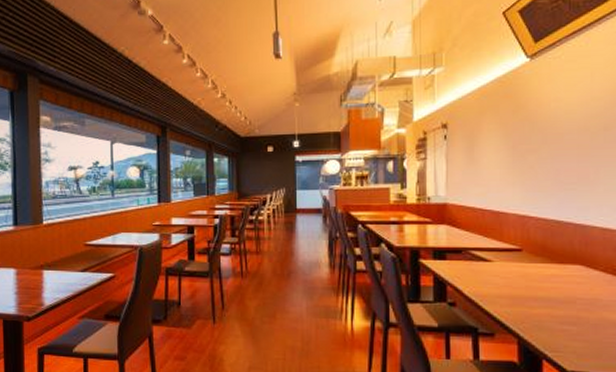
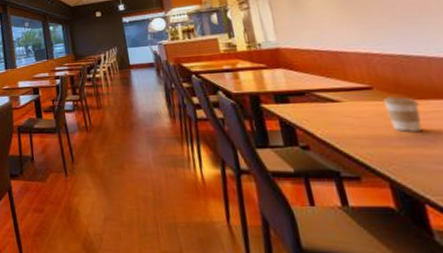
coffee cup: none [528,259,559,293] -> present [382,96,422,132]

